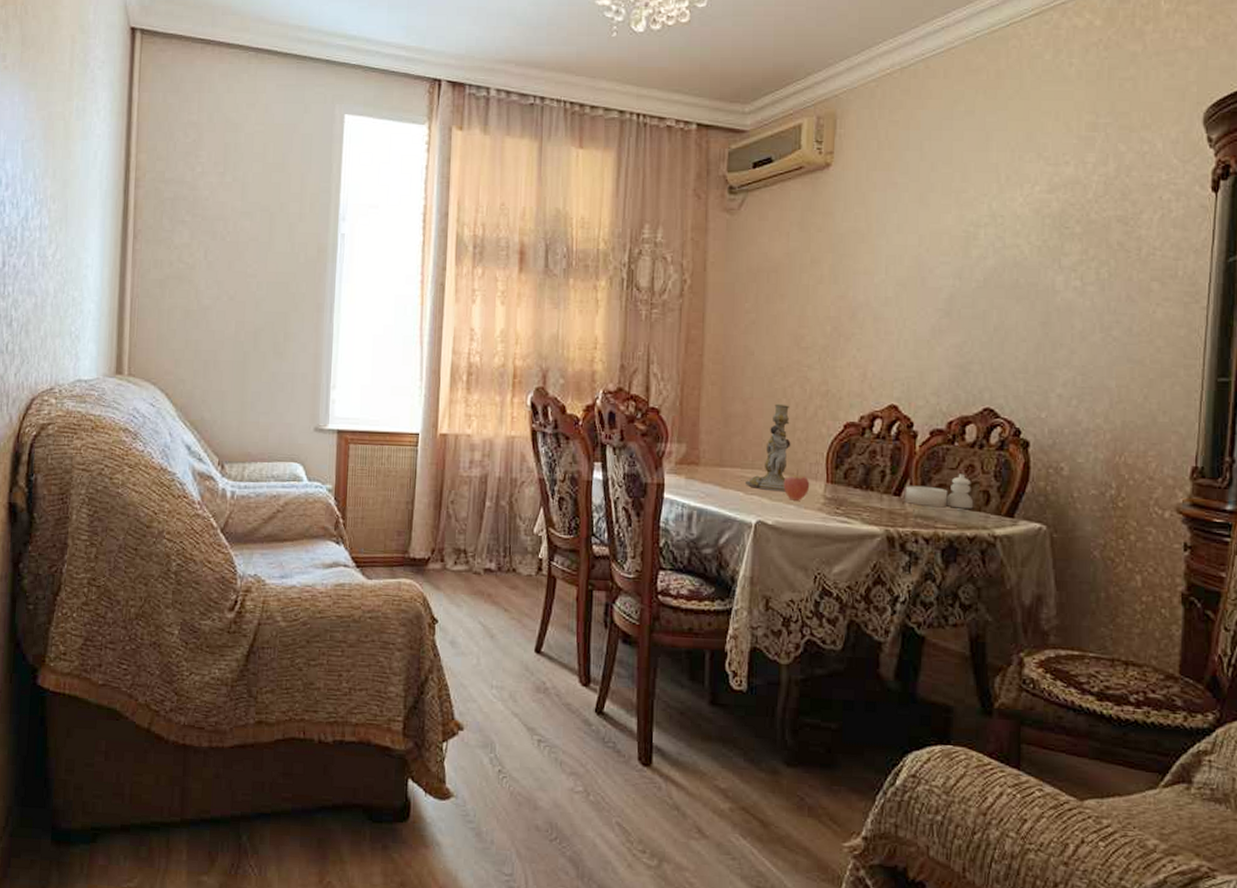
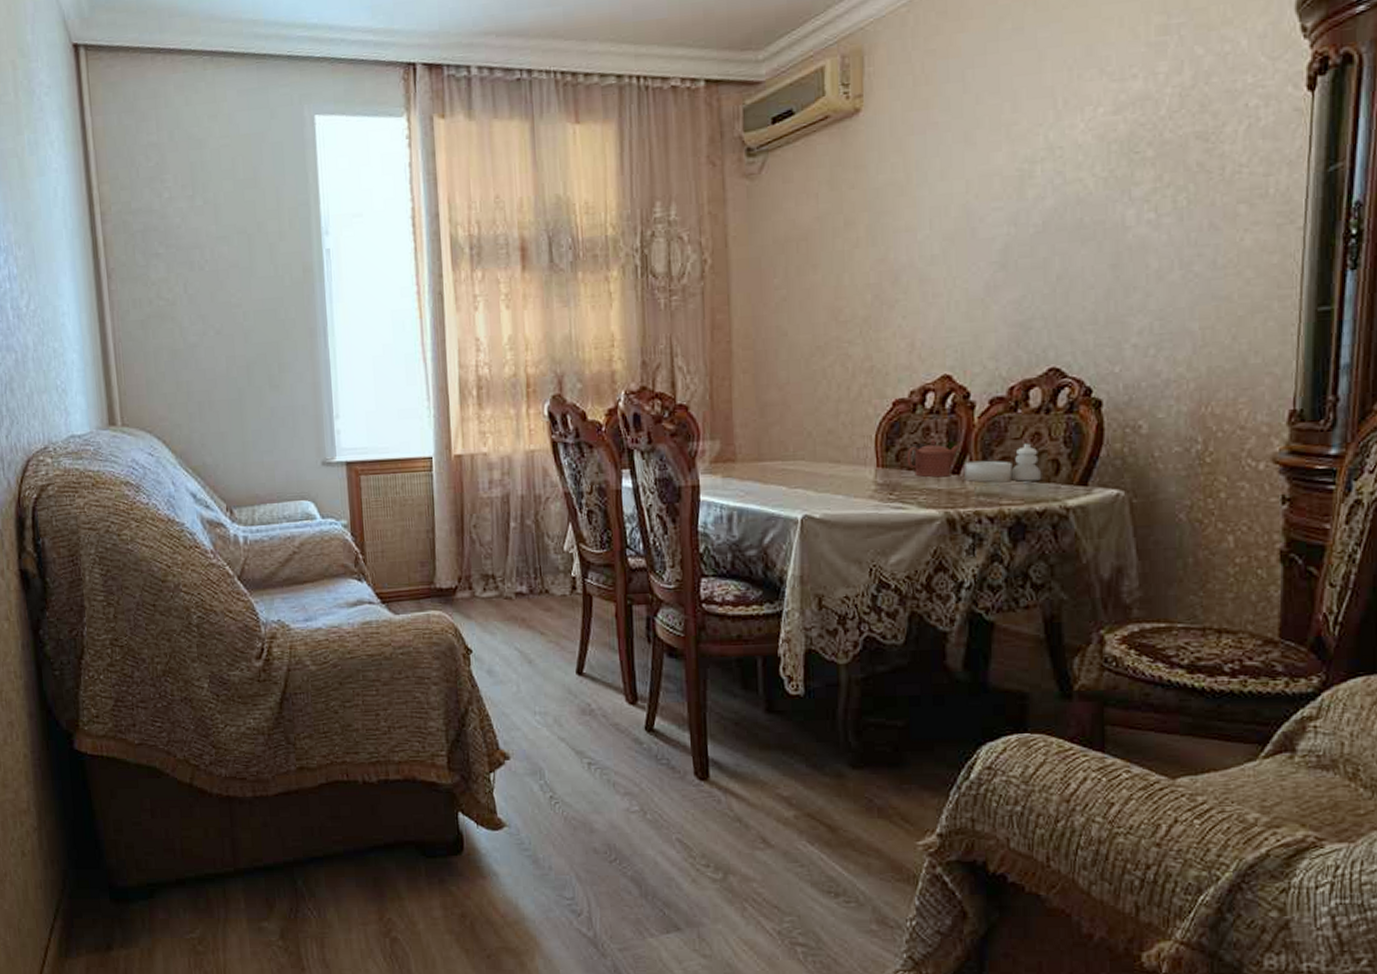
candlestick: present [746,403,791,492] -> none [788,386,835,483]
fruit: present [783,469,810,501] -> none [829,455,859,490]
teapot: none [853,461,901,498] -> present [906,438,959,478]

